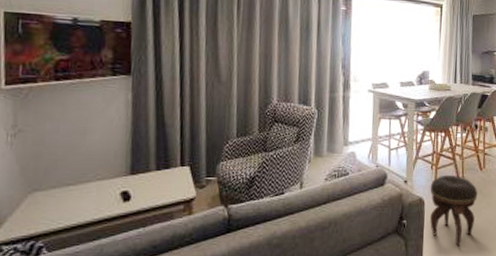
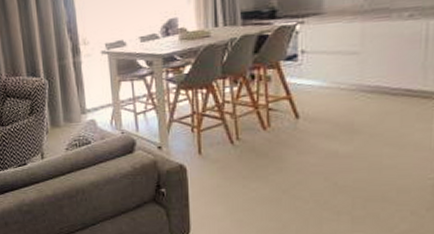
footstool: present [430,174,478,247] -> none [192,137,262,218]

